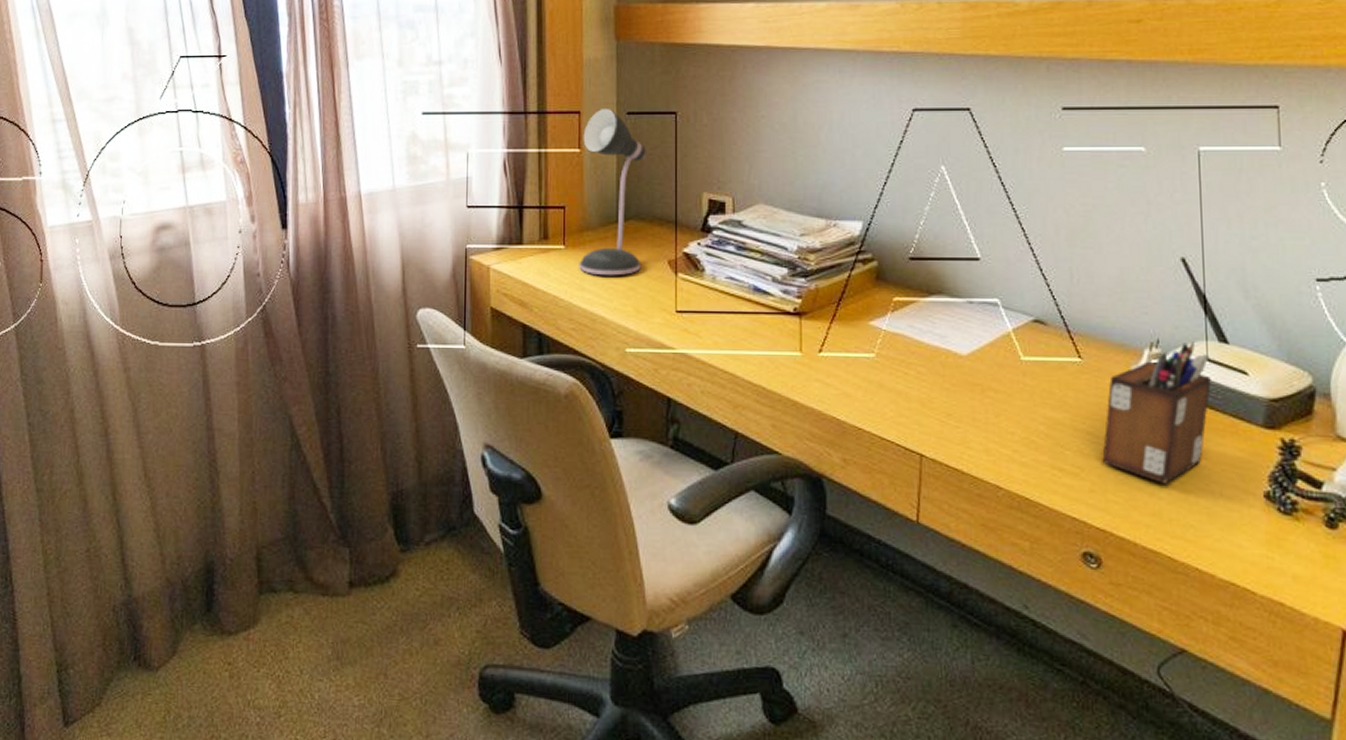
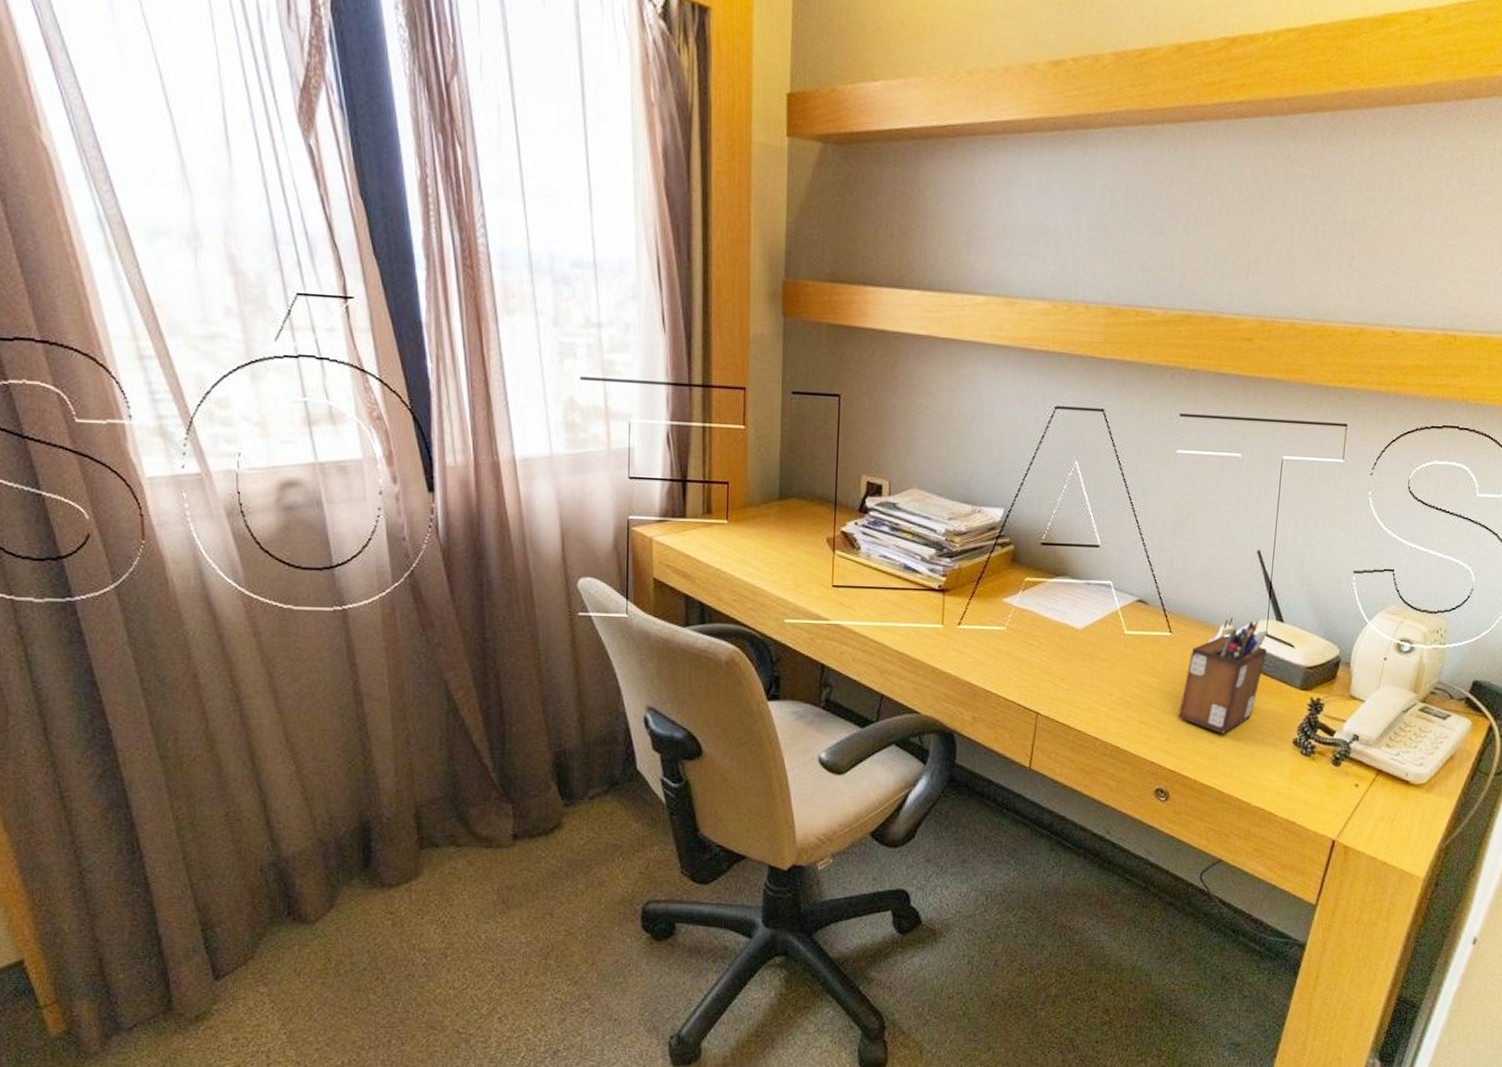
desk lamp: present [579,109,646,276] -> none [741,386,810,551]

